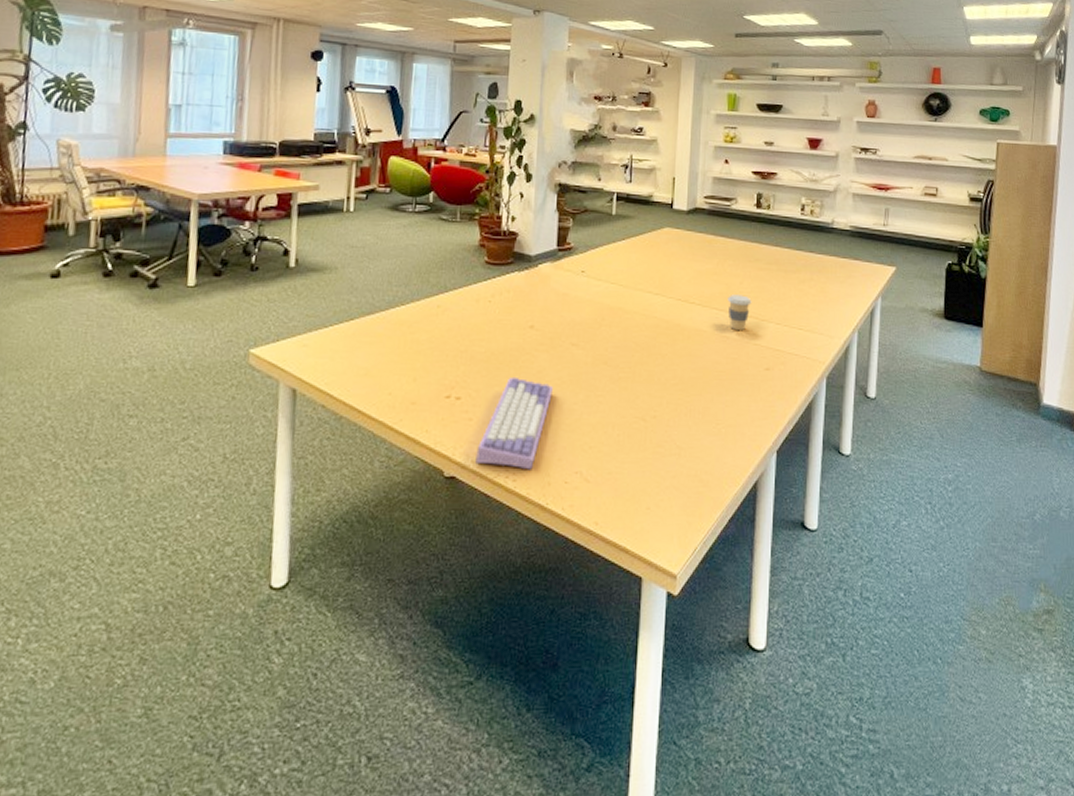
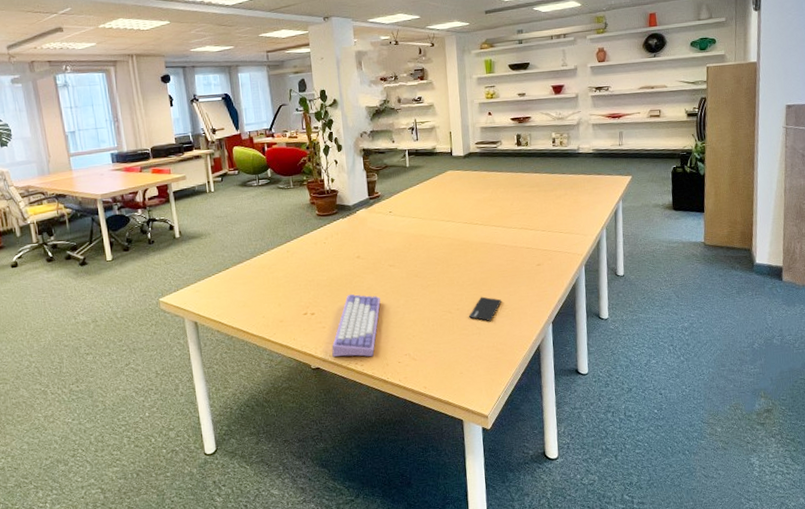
smartphone: none [668,403,713,440] -> present [469,296,501,322]
coffee cup: present [727,294,752,331] -> none [502,213,522,240]

